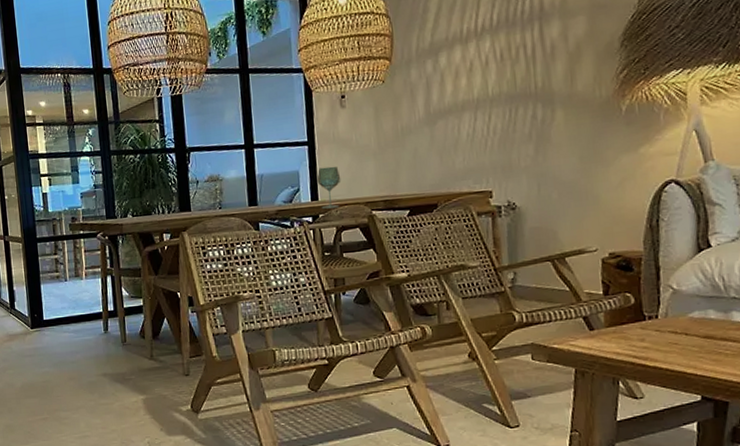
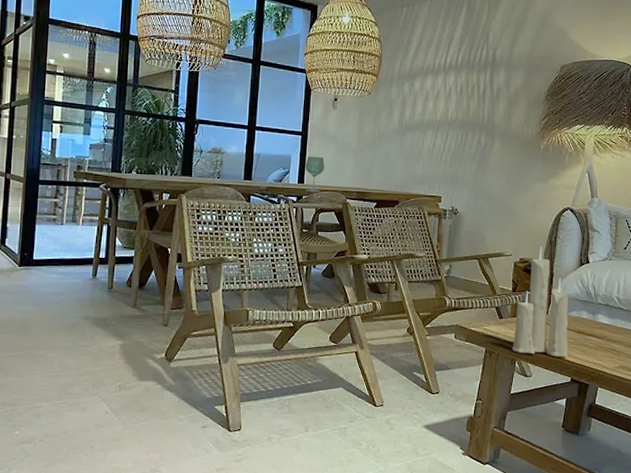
candle: none [611,234,694,372] -> present [512,246,569,357]

